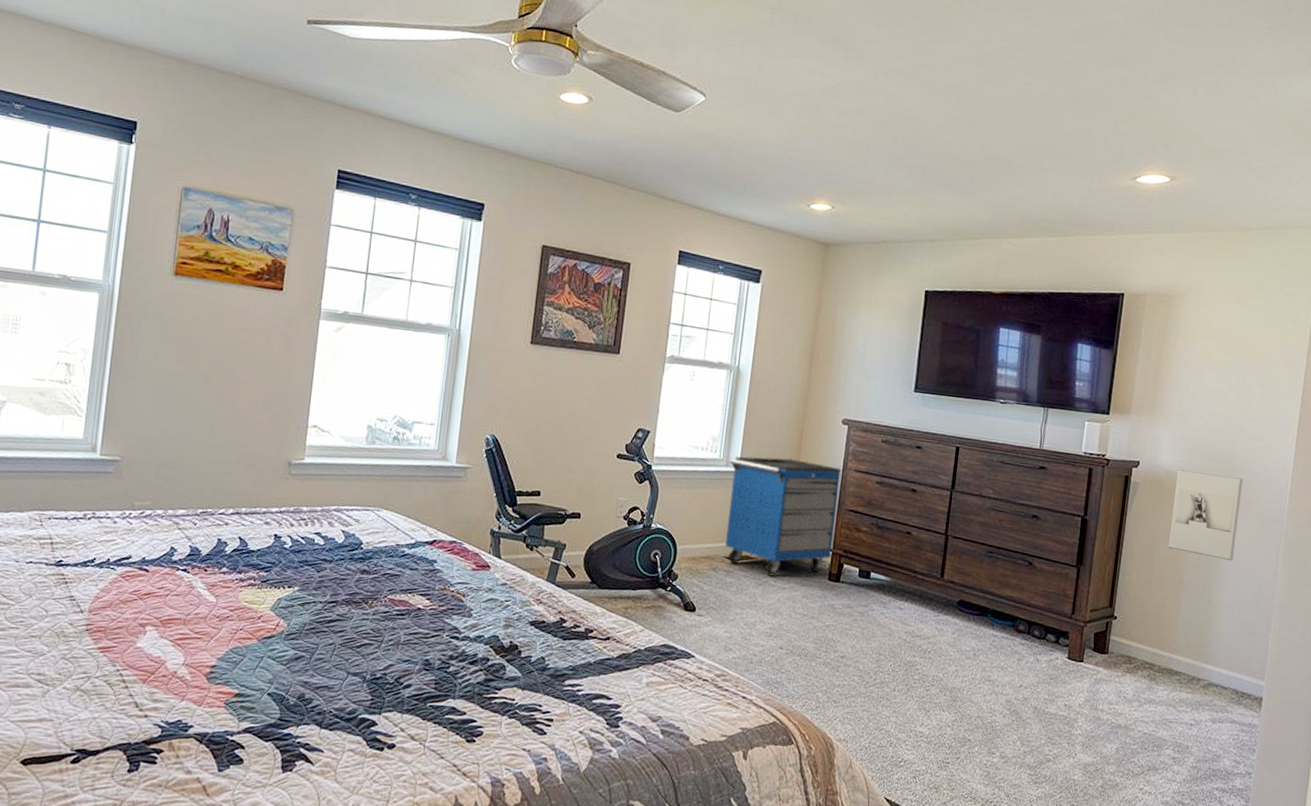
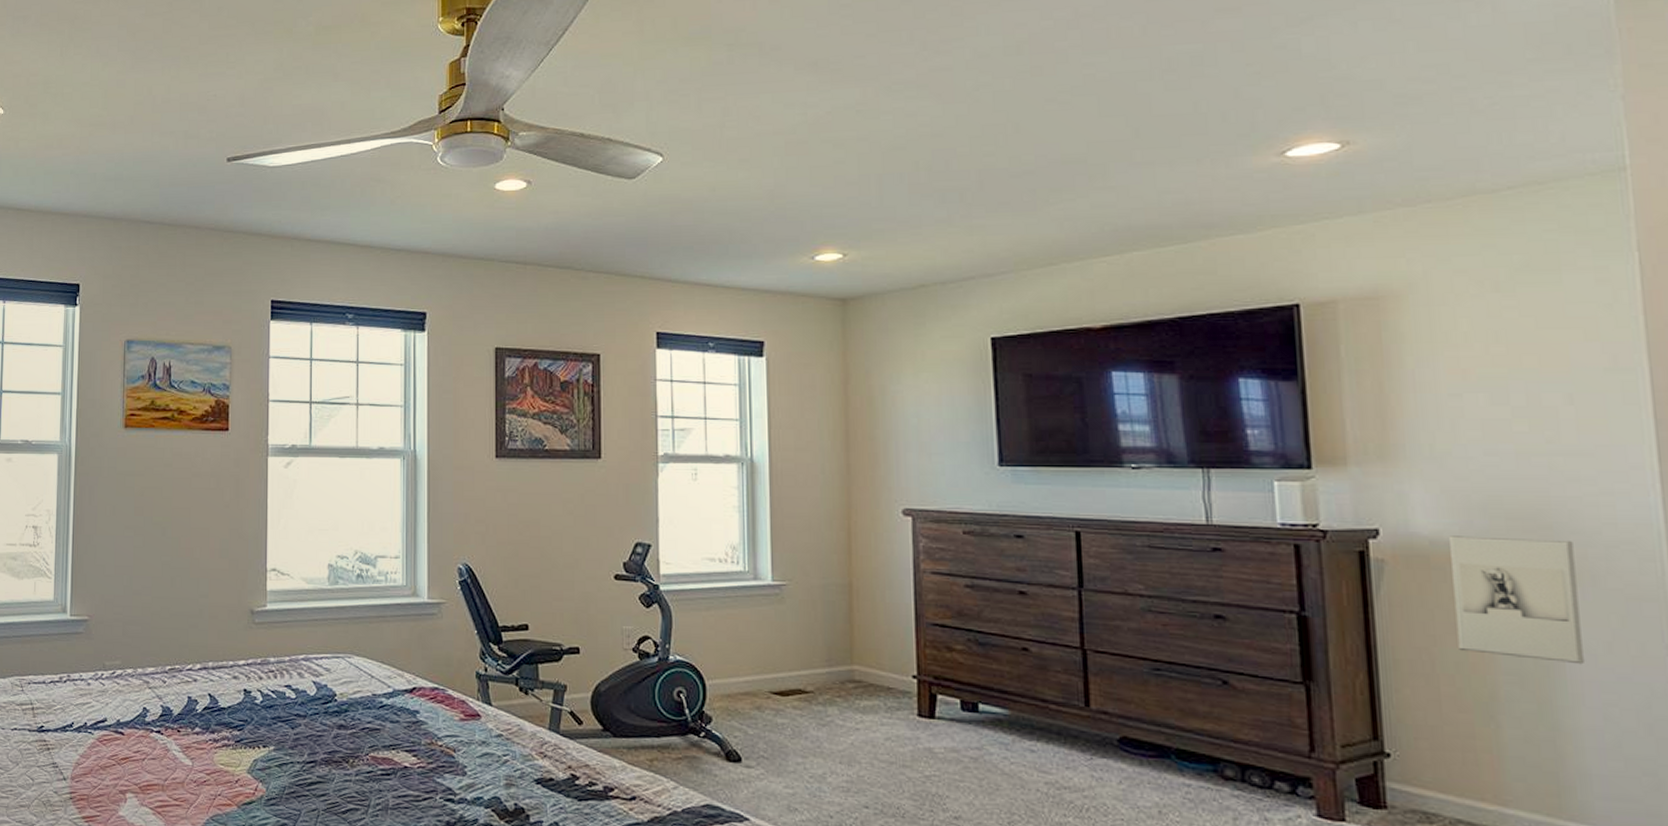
storage cabinet: present [725,456,842,576] -> none [758,563,917,714]

